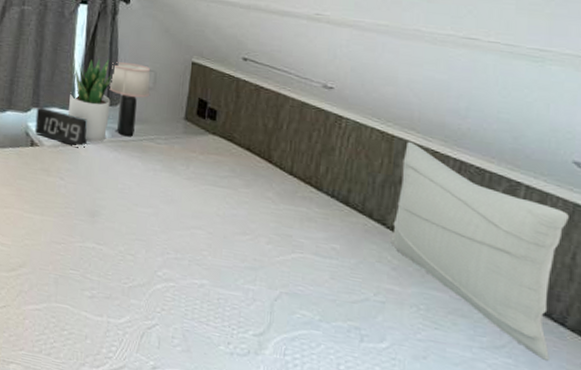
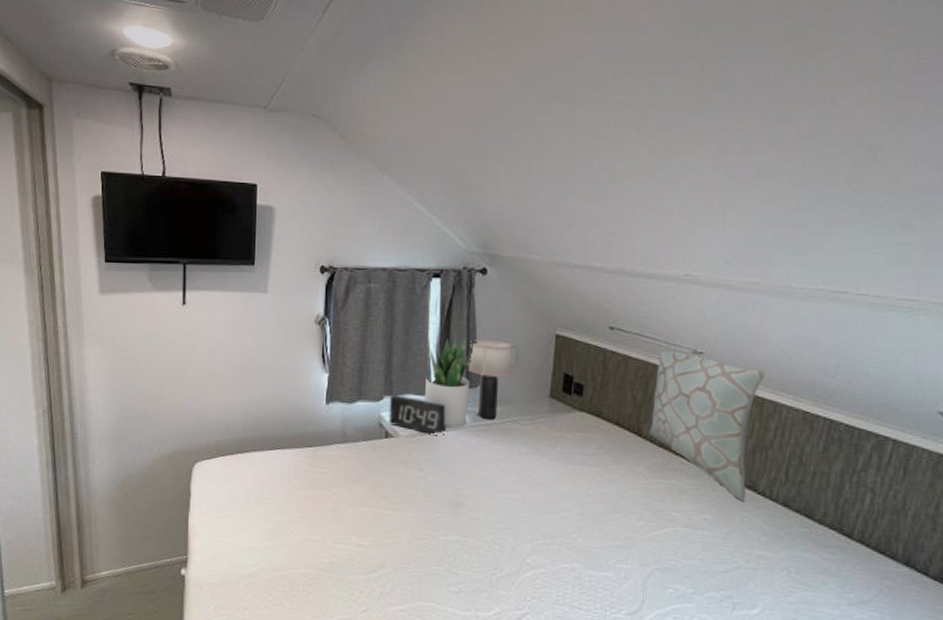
pillow: none [278,83,395,234] -> present [648,351,765,501]
pillow: present [390,141,569,361] -> none [761,403,933,610]

